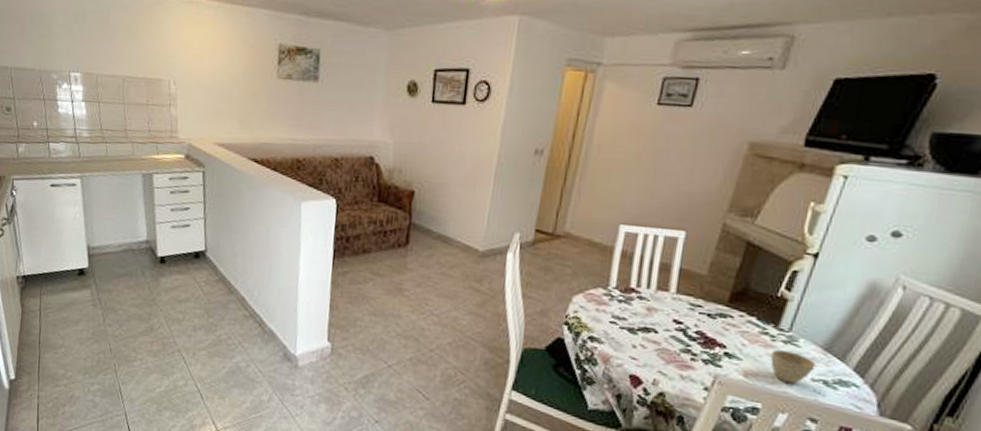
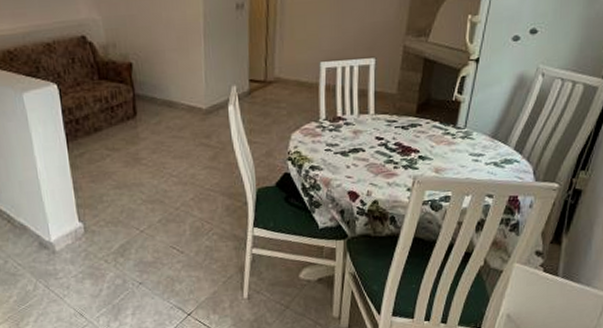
cup: present [770,349,816,384] -> none [454,144,487,171]

